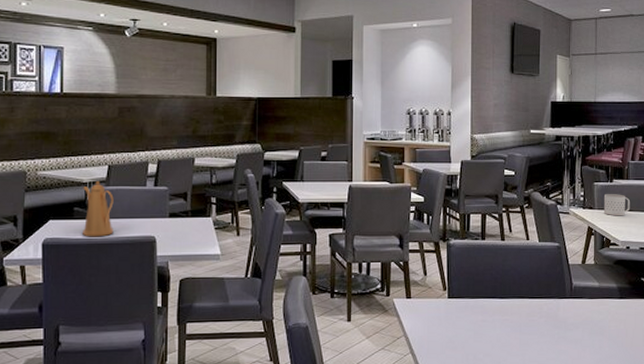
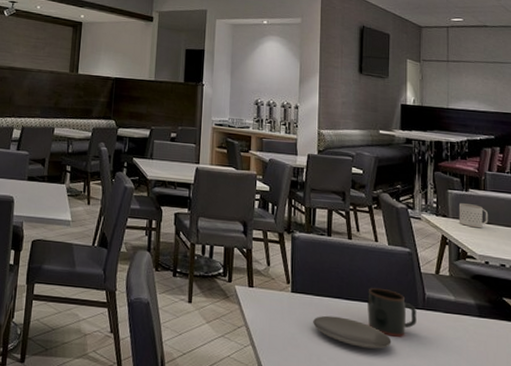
plate: none [469,315,542,341] -> present [313,315,392,349]
mug: none [520,283,565,327] -> present [367,287,417,337]

